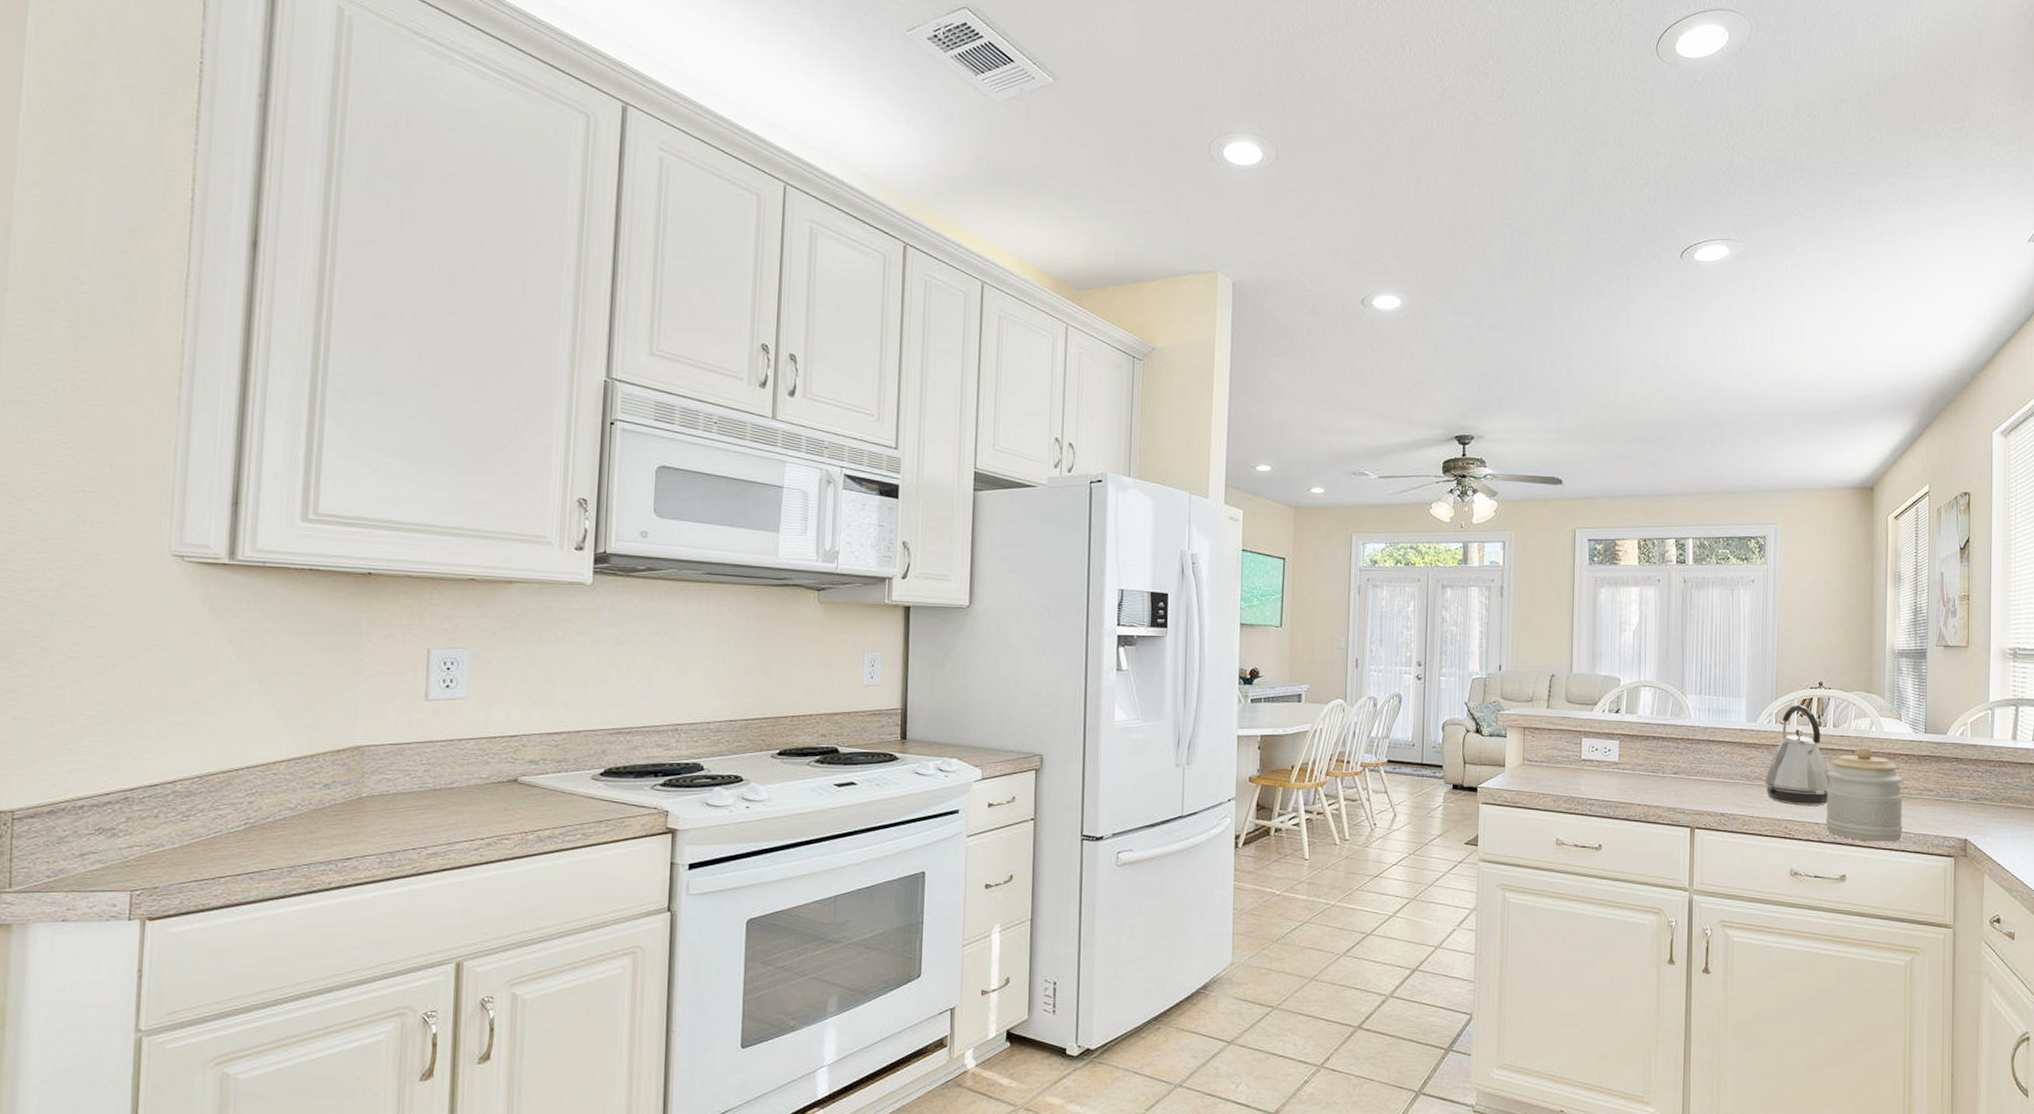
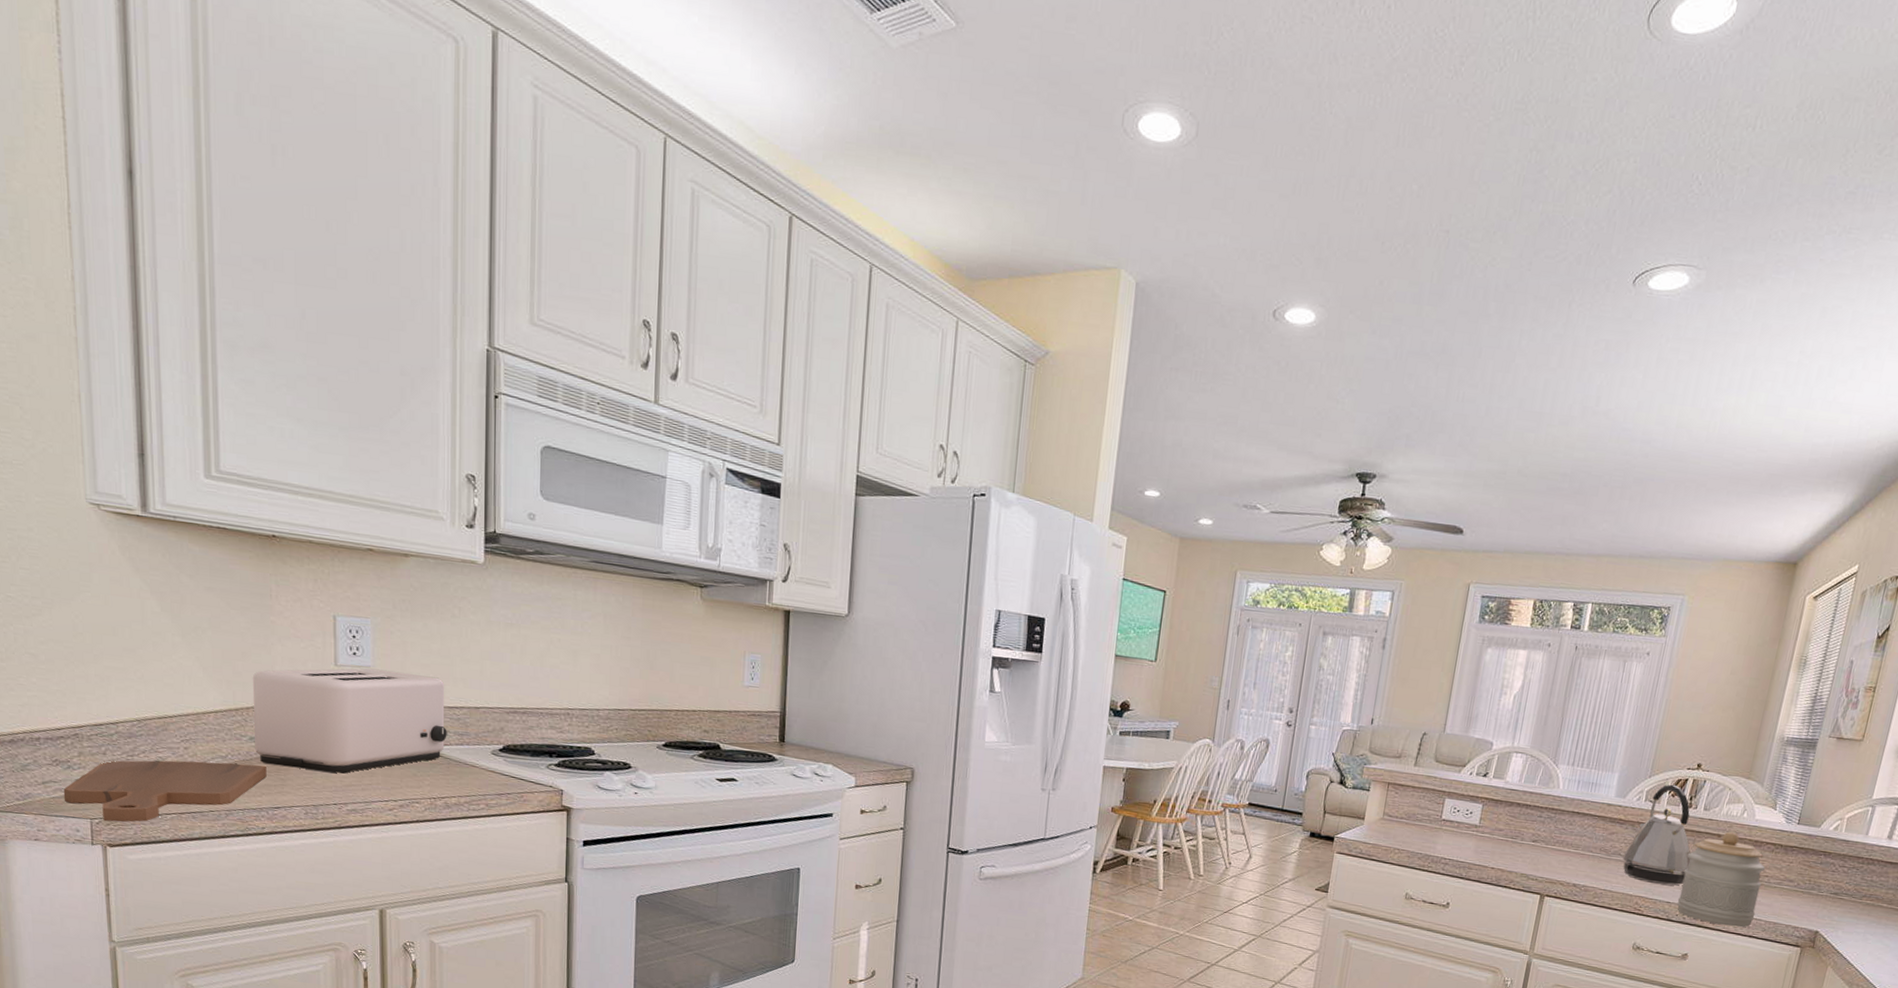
cutting board: none [103,813,340,893] -> present [63,760,267,823]
toaster: none [329,700,544,814] -> present [252,668,447,774]

